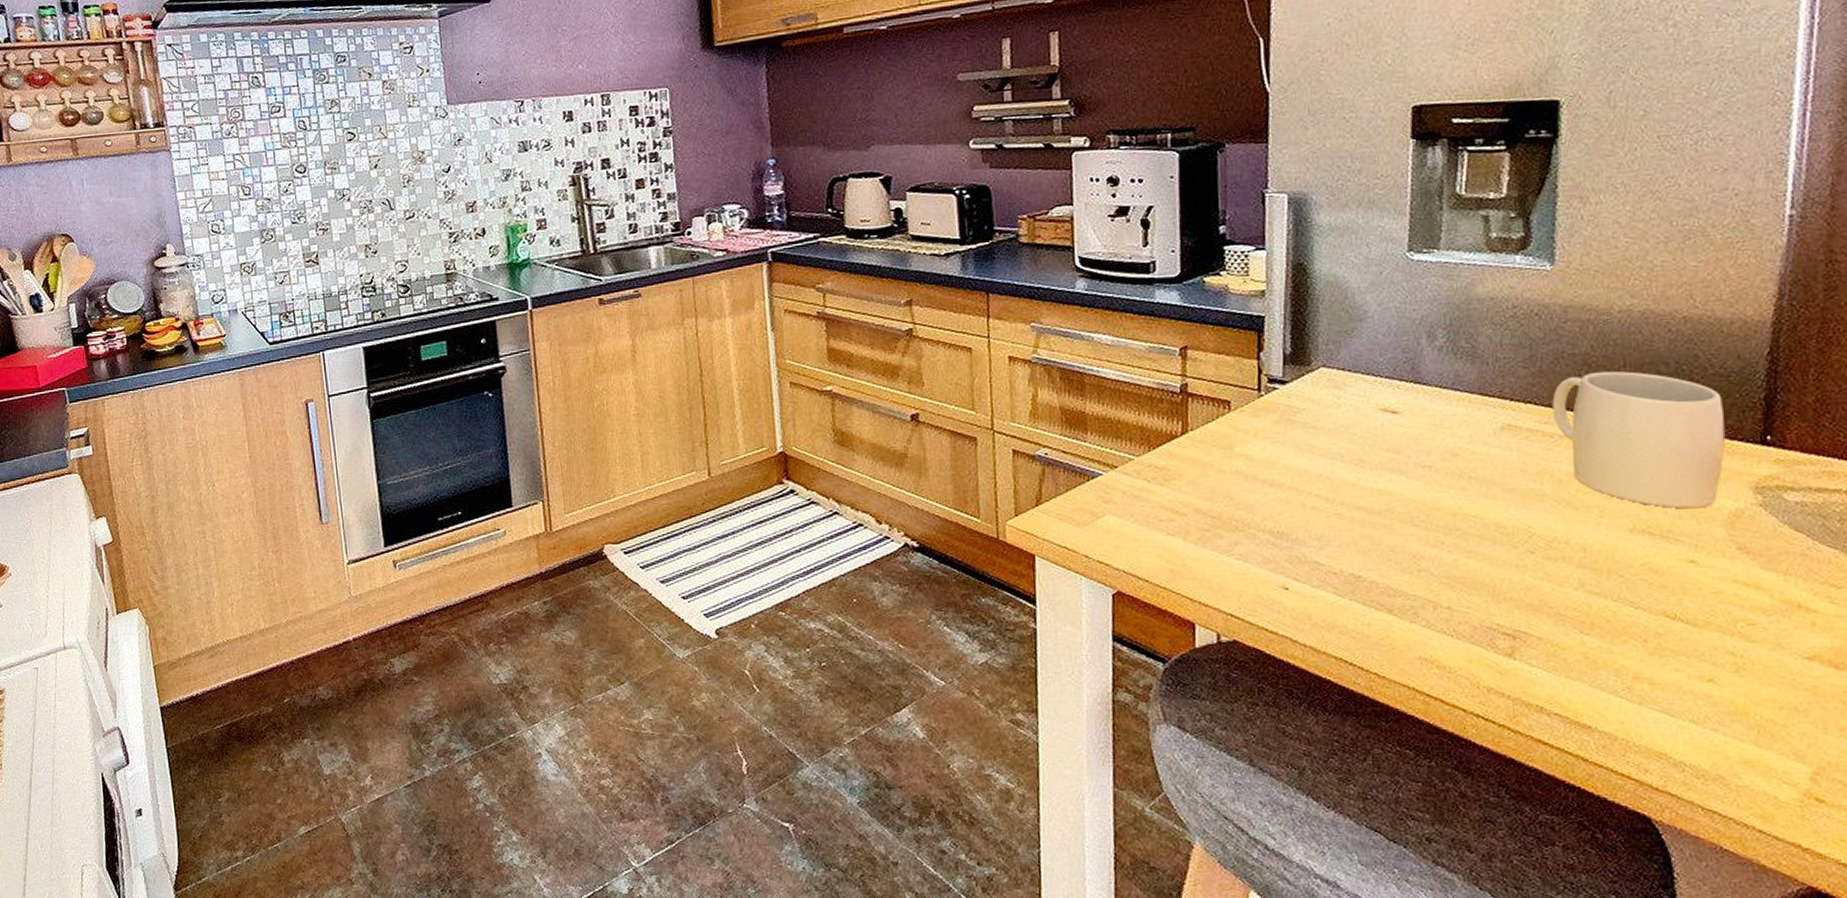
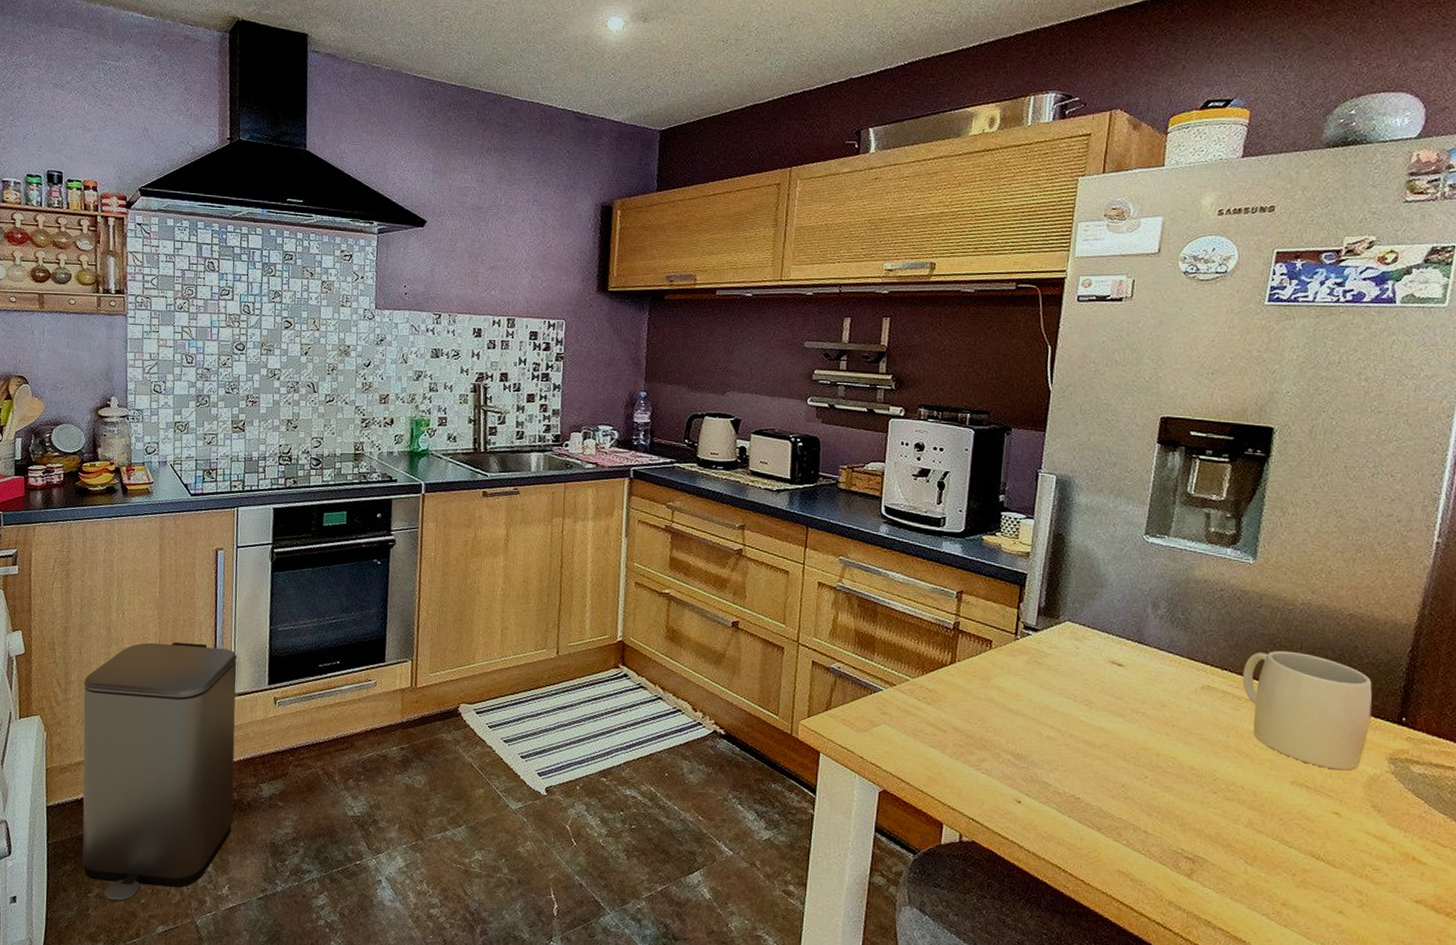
pedal bin: none [180,509,366,804] -> present [82,641,237,902]

